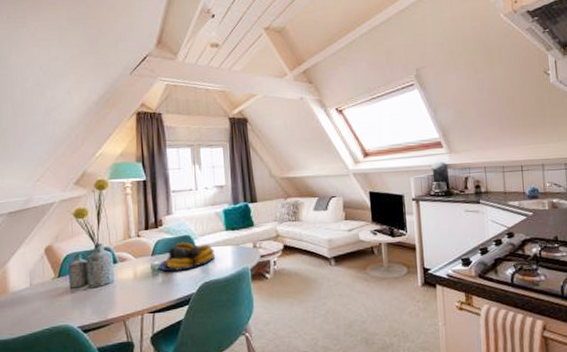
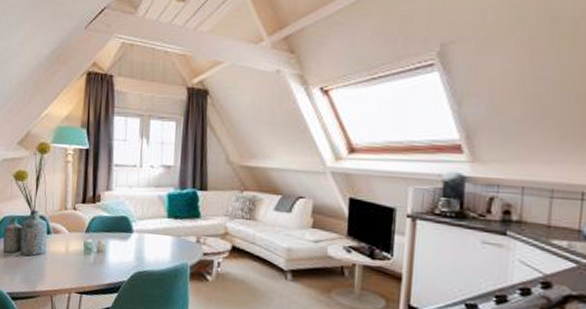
fruit bowl: present [158,241,216,272] -> none [91,222,153,255]

